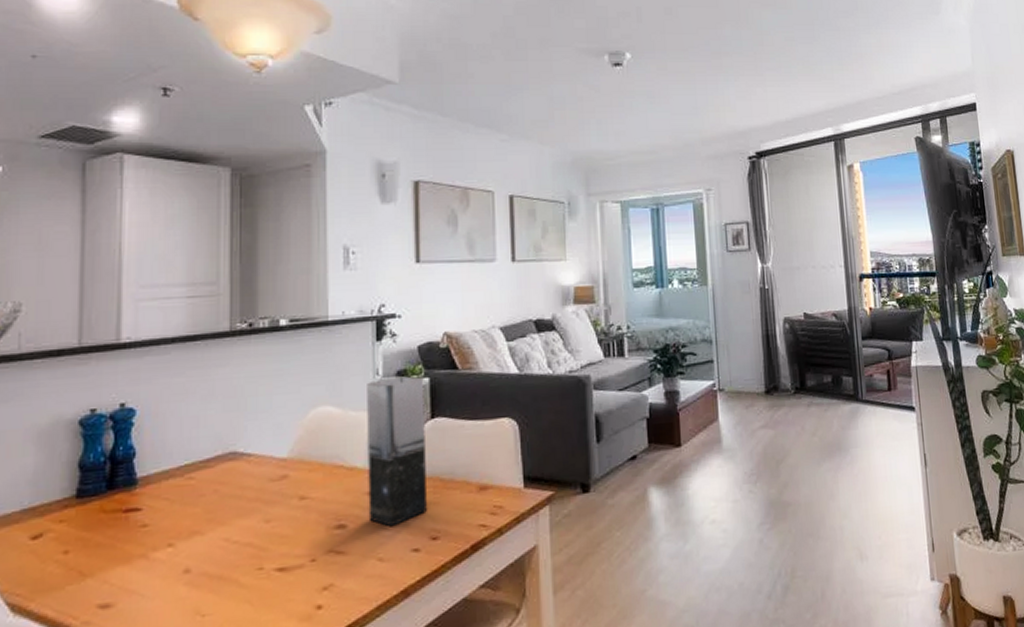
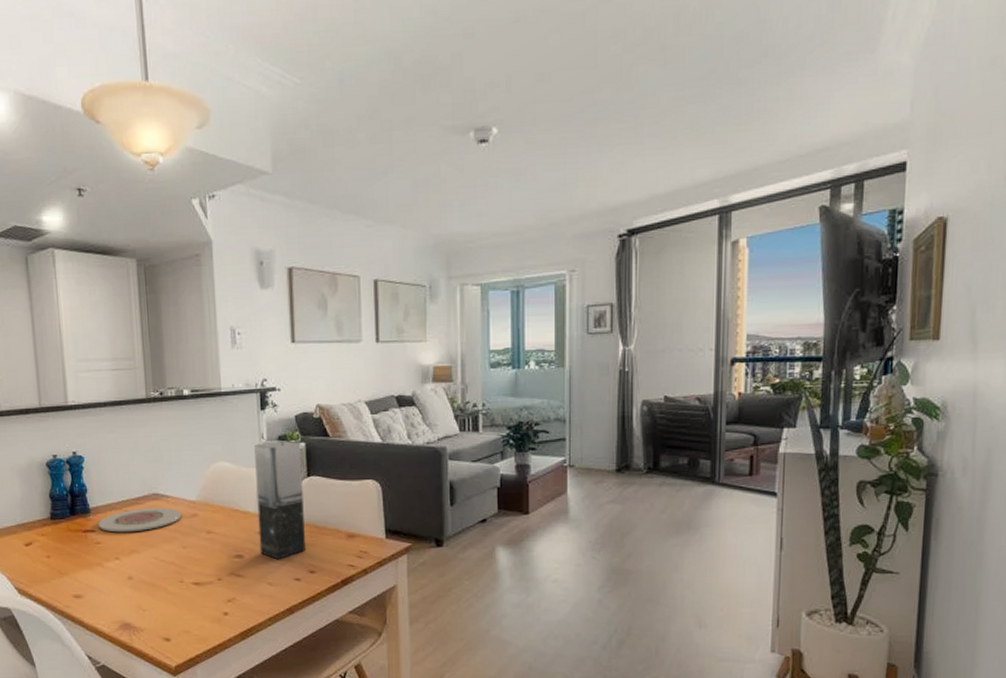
plate: none [148,470,267,509] -> present [98,508,182,533]

